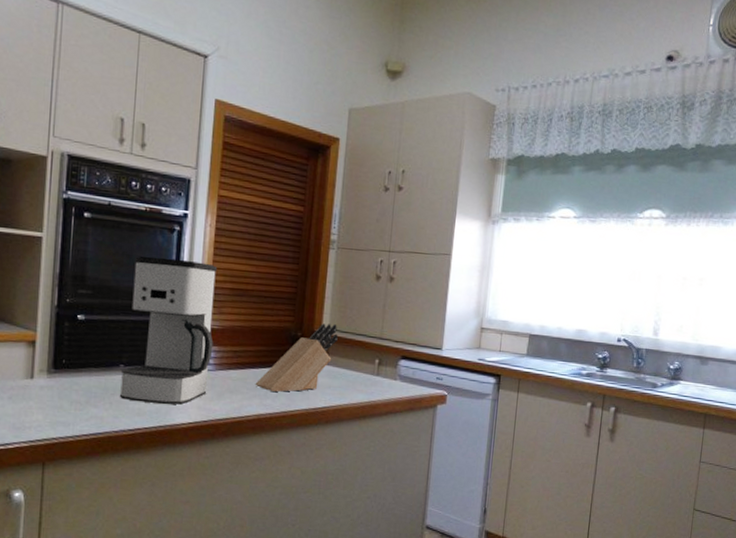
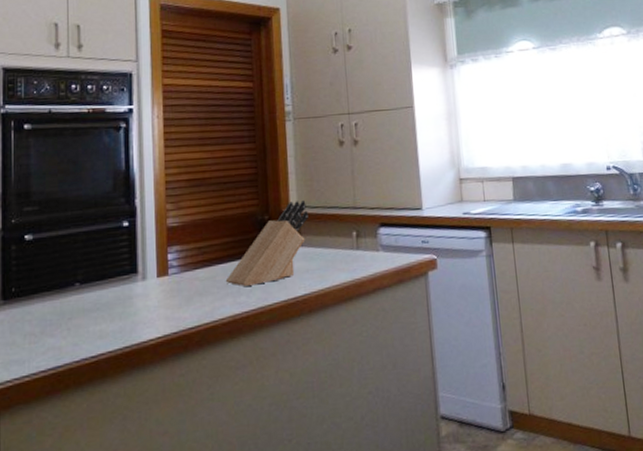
coffee maker: present [120,255,218,405] -> none [76,157,175,323]

